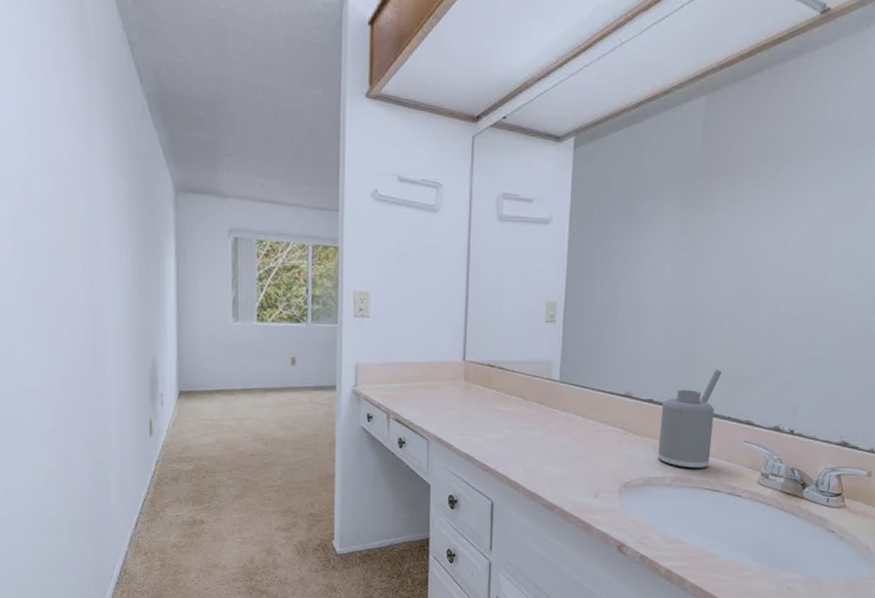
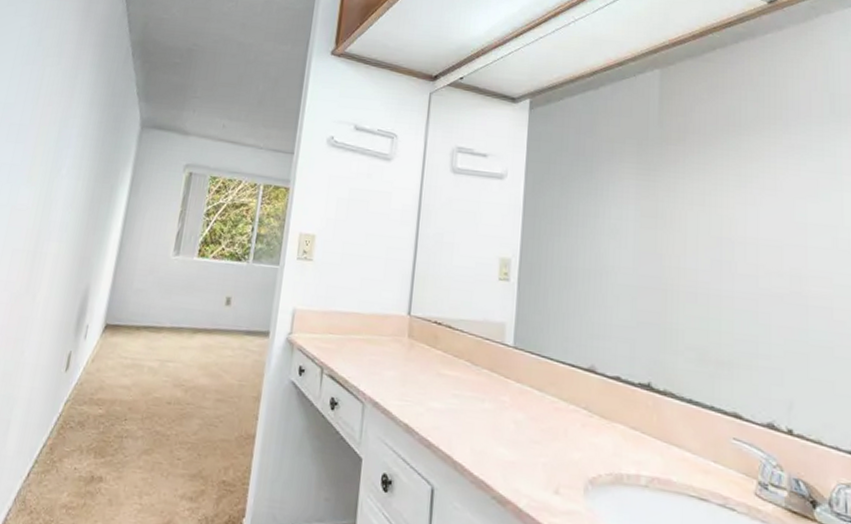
soap dispenser: present [657,369,723,469] -> none [629,347,700,470]

